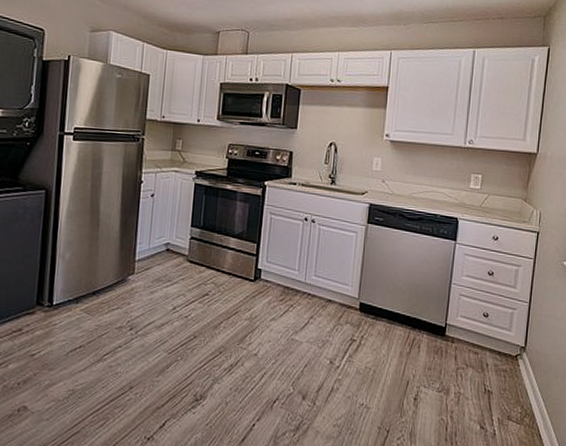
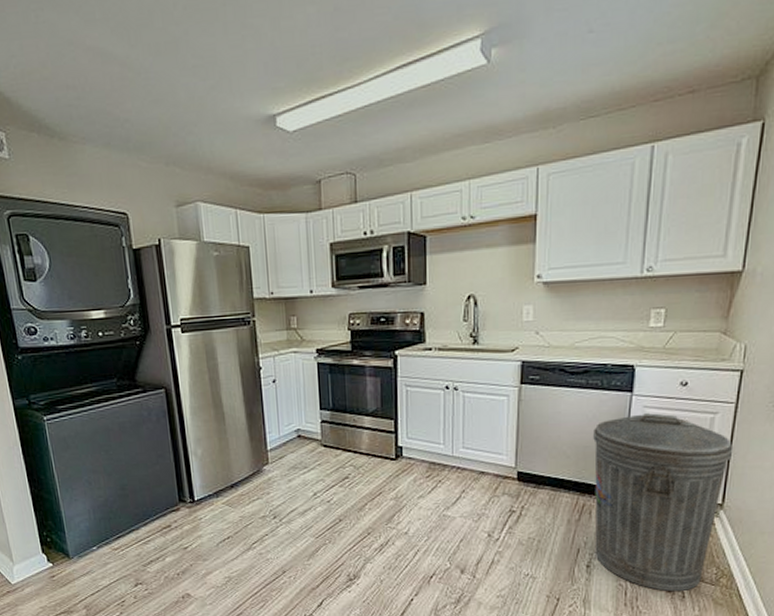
trash can: none [421,260,533,429] -> present [593,413,734,592]

